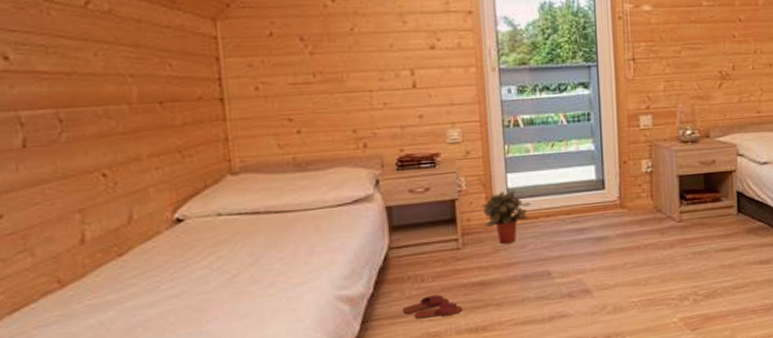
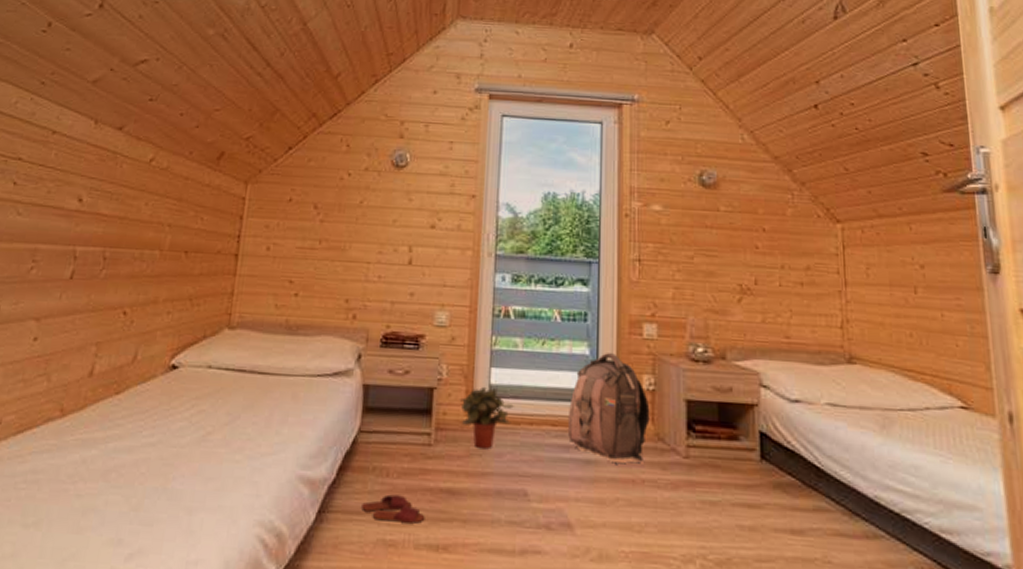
backpack: none [579,145,649,236] -> present [567,353,650,464]

